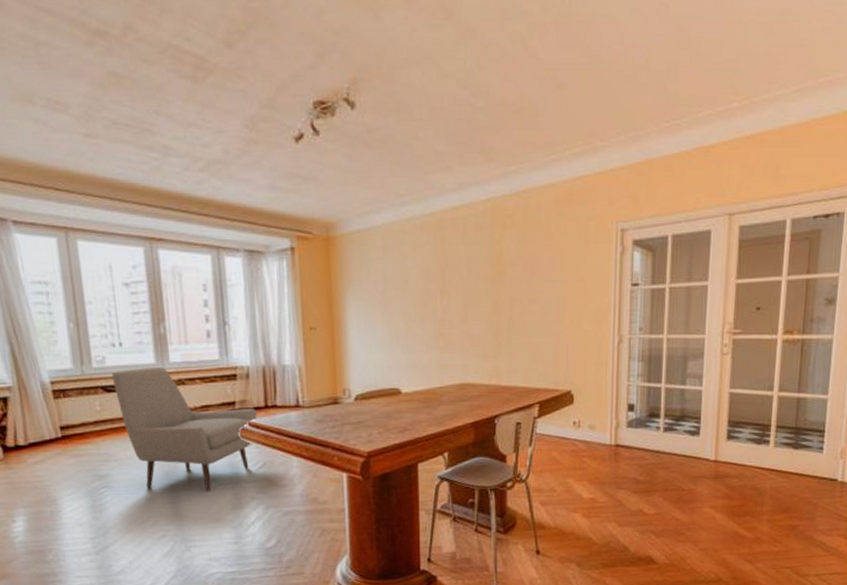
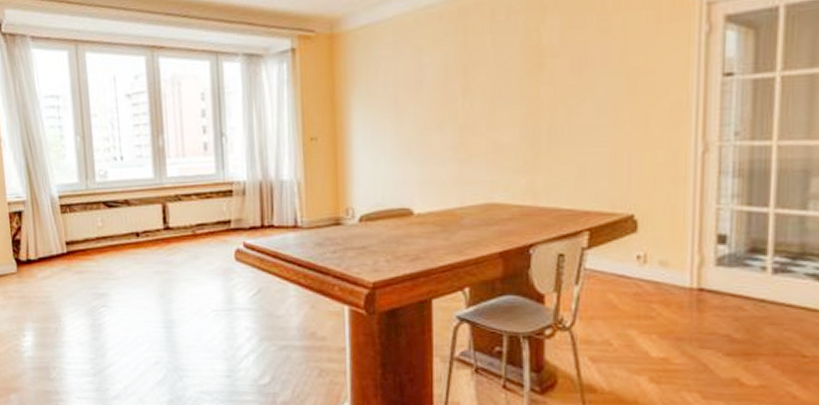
chair: present [111,366,257,491] -> none [112,181,253,317]

